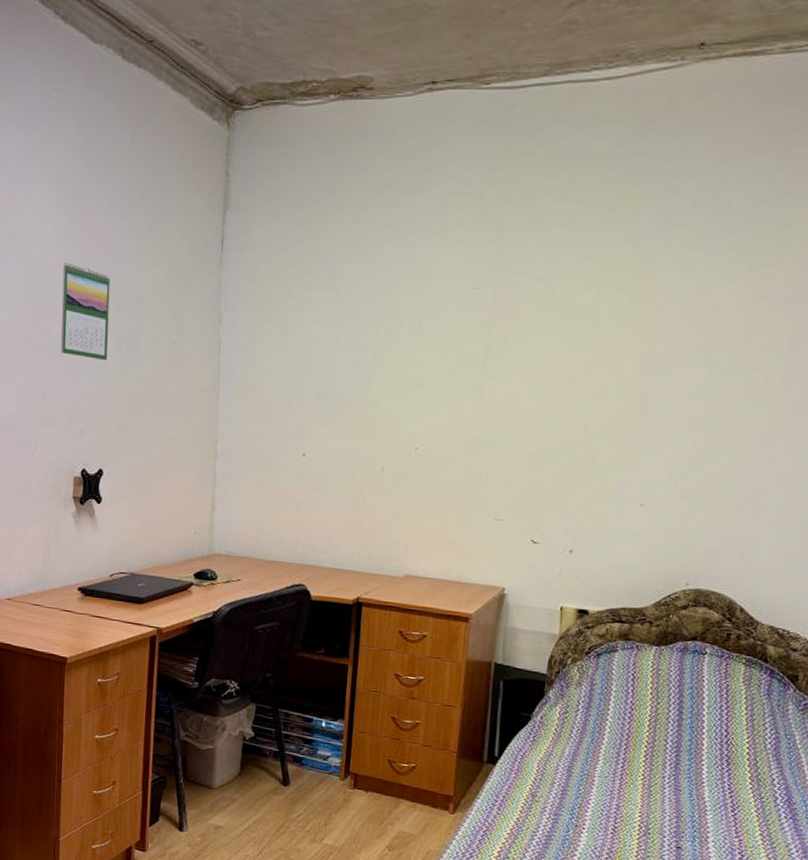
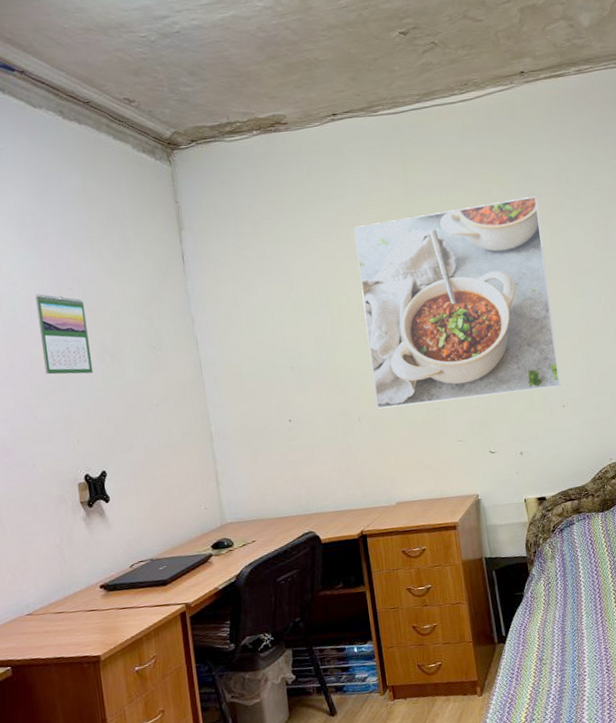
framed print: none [406,222,678,478] -> present [353,196,561,409]

